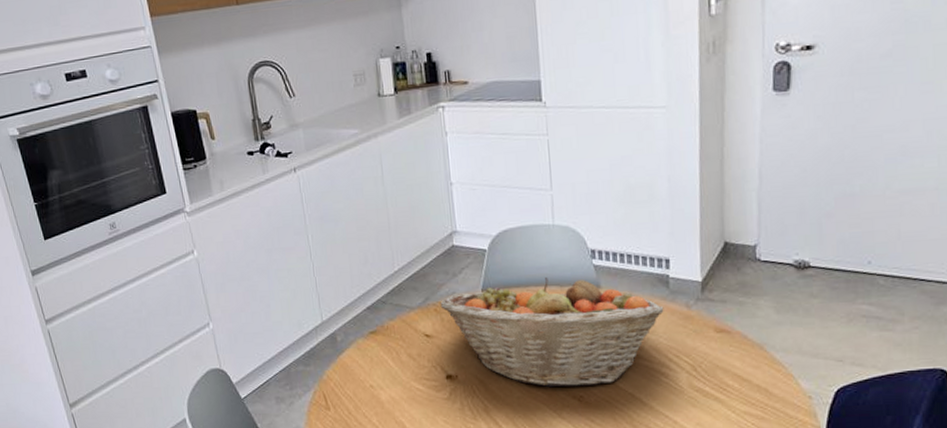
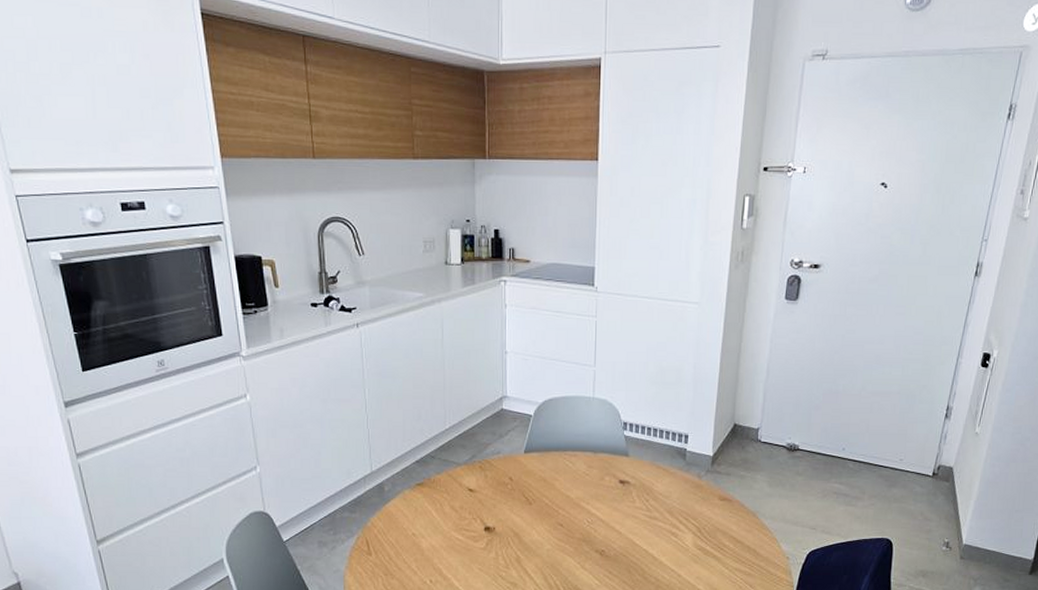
fruit basket: present [440,278,664,388] -> none [485,444,680,542]

